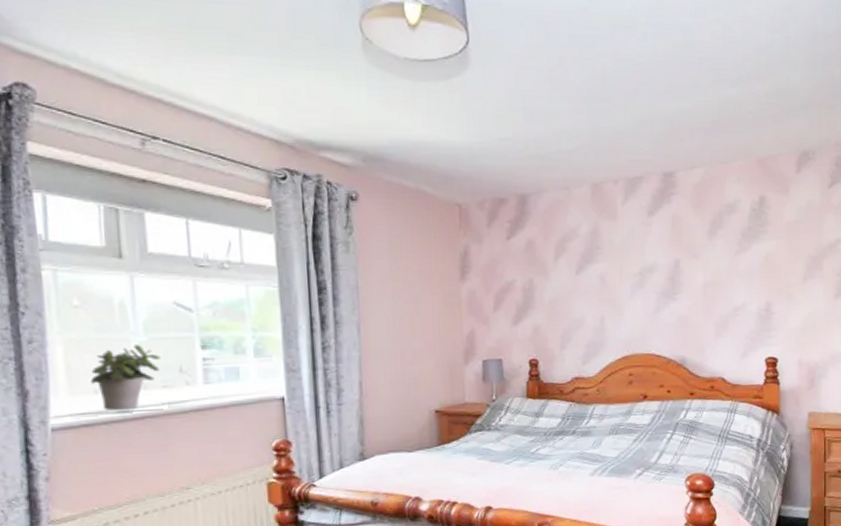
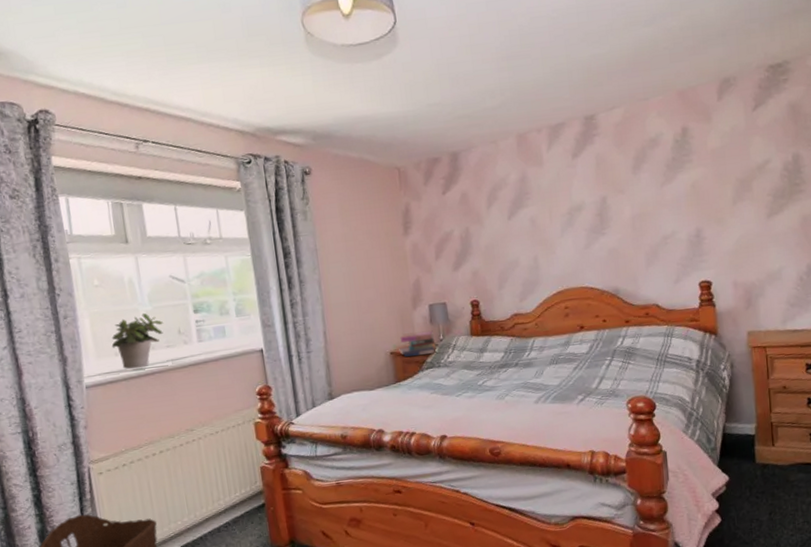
books: none [445,389,487,416] -> present [399,330,436,357]

